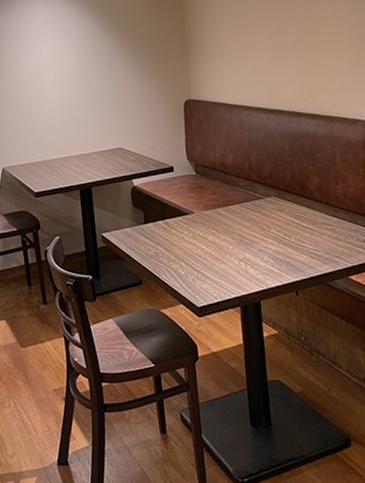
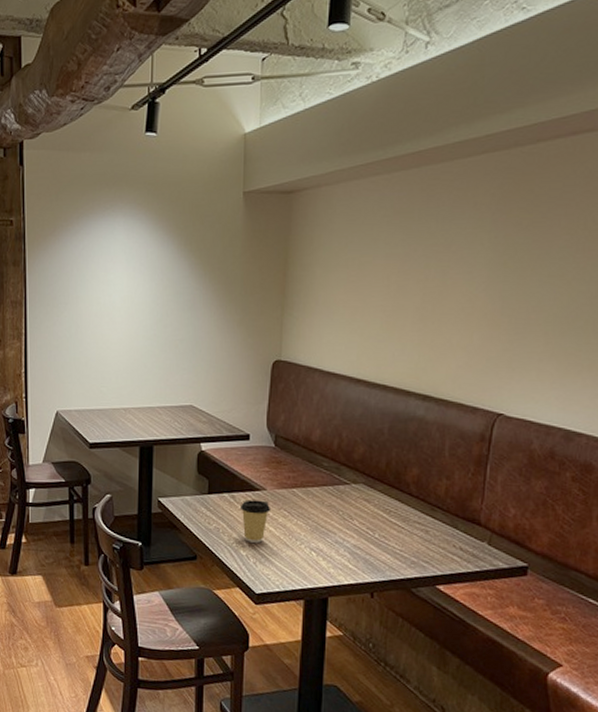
coffee cup: none [173,223,201,262] -> present [239,500,271,543]

